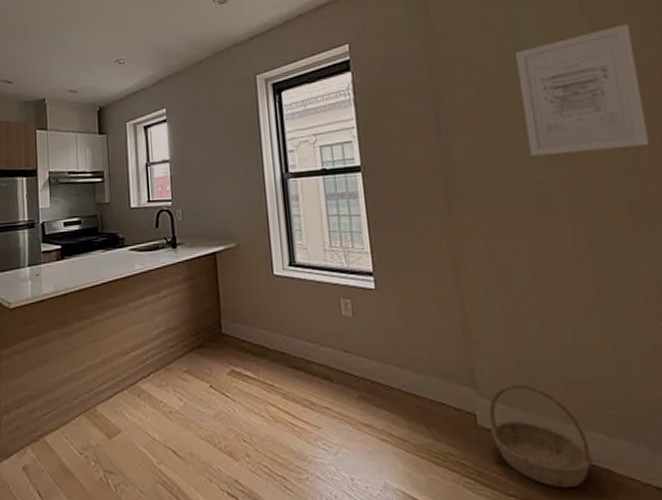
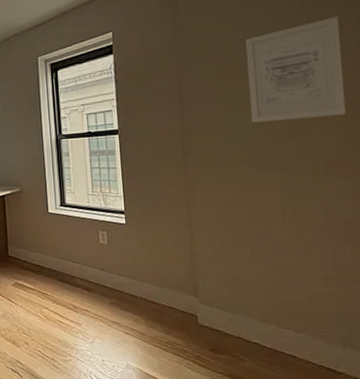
basket: present [488,383,593,489] -> none [207,293,282,369]

